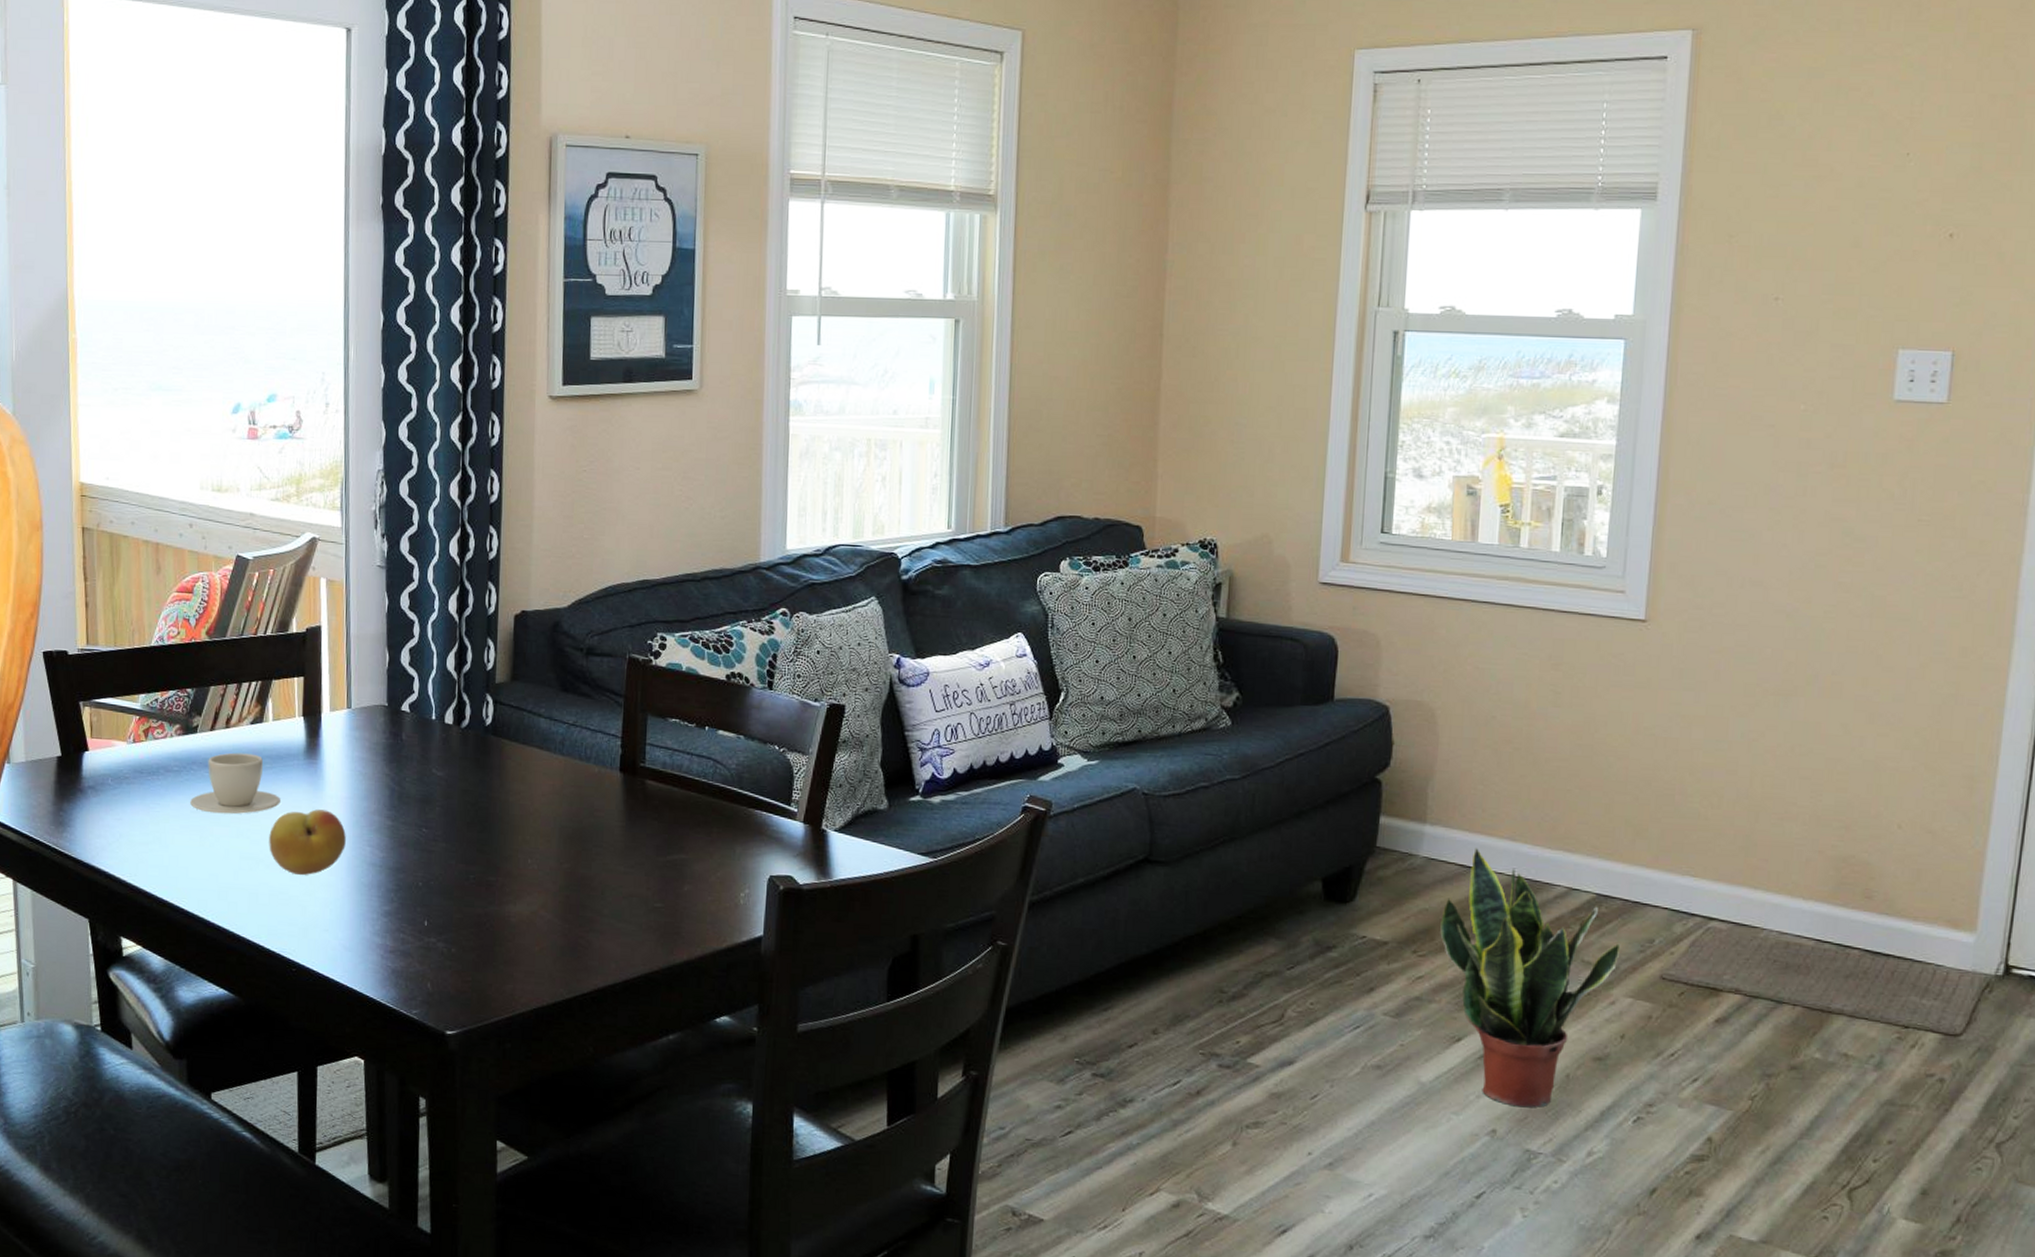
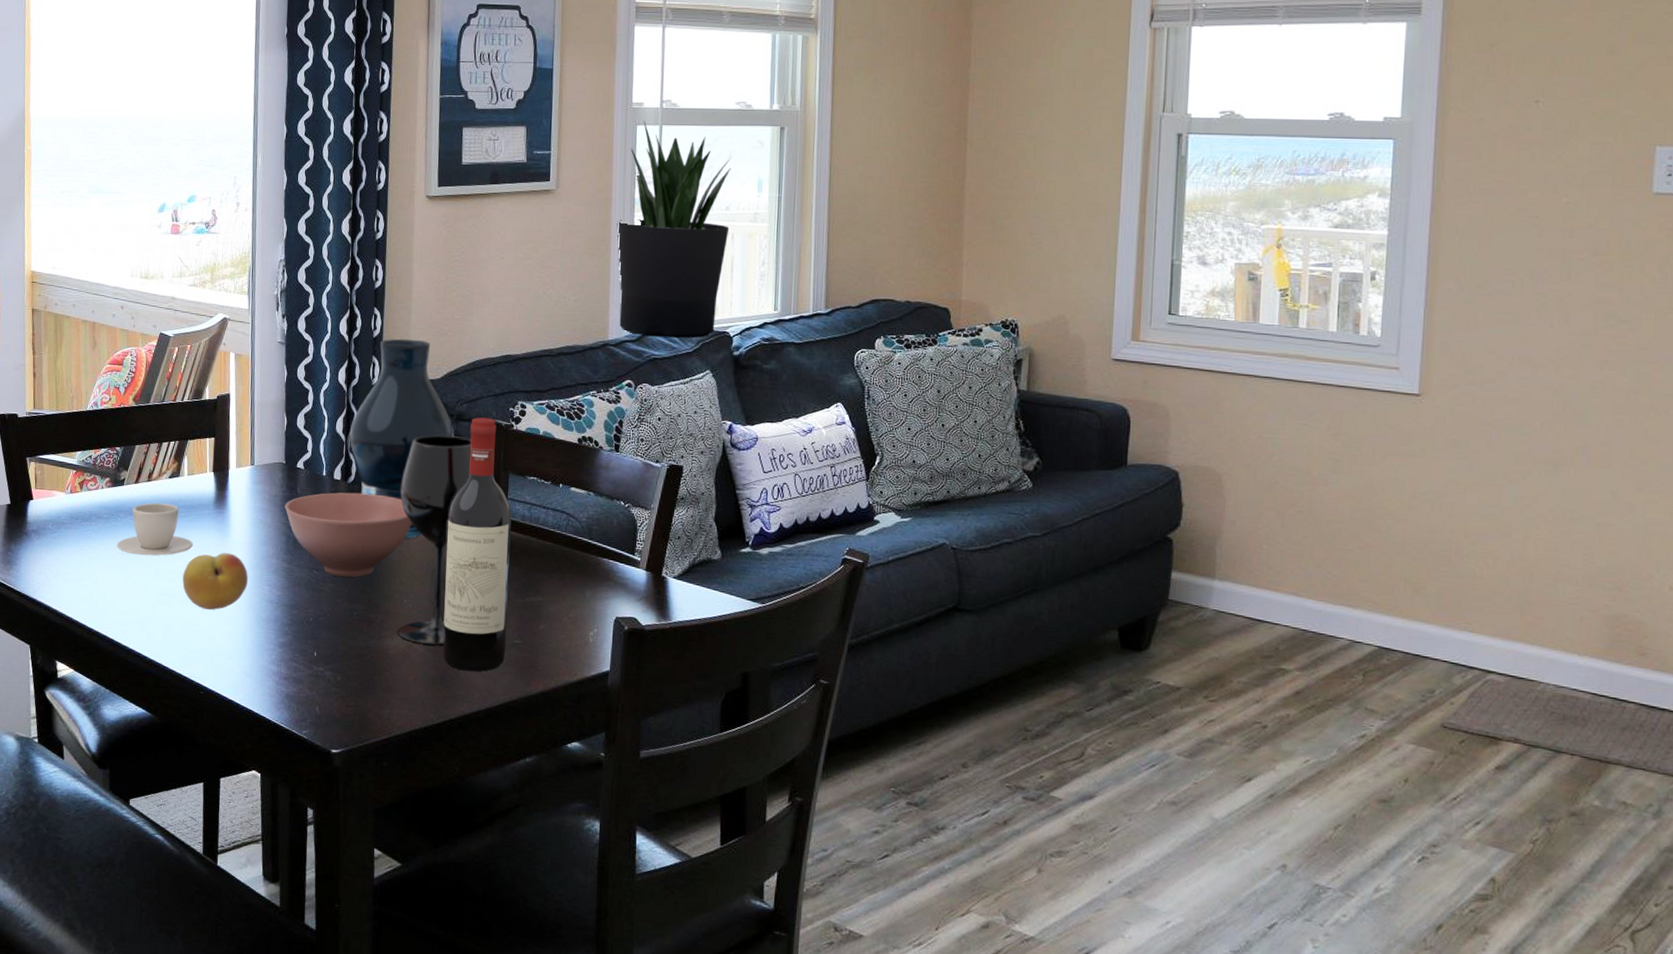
bowl: none [387,738,536,836] -> present [284,492,412,578]
vase: none [462,561,584,791] -> present [349,338,454,539]
wineglass: none [520,672,604,911] -> present [397,435,471,645]
wine bottle: none [573,651,651,940] -> present [442,417,512,672]
planter: none [769,311,900,561] -> present [617,121,732,339]
potted plant: present [1440,848,1621,1108] -> none [1230,602,1403,845]

